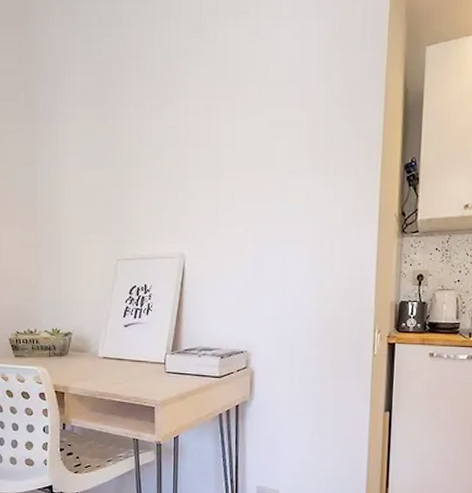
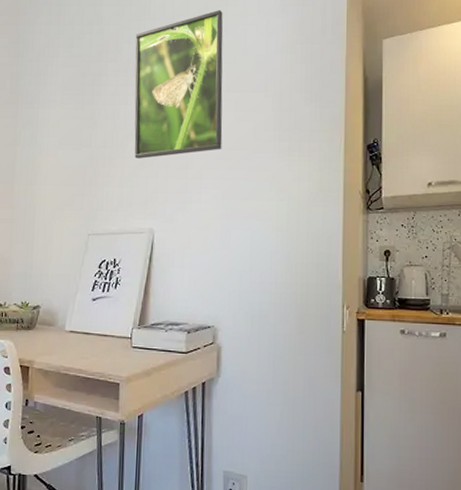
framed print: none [159,10,255,179] -> present [134,10,223,159]

